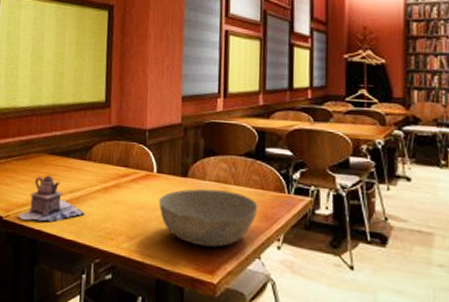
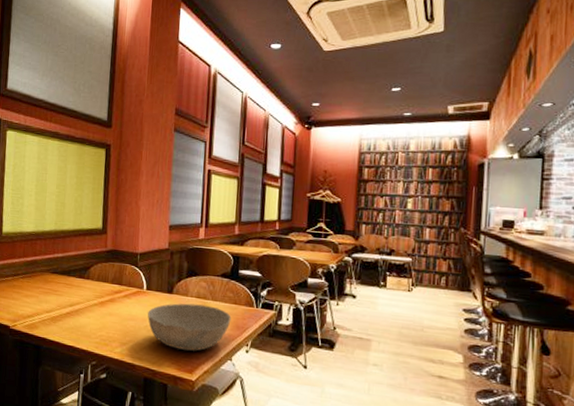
teapot: present [17,175,85,222] -> none [23,291,83,331]

